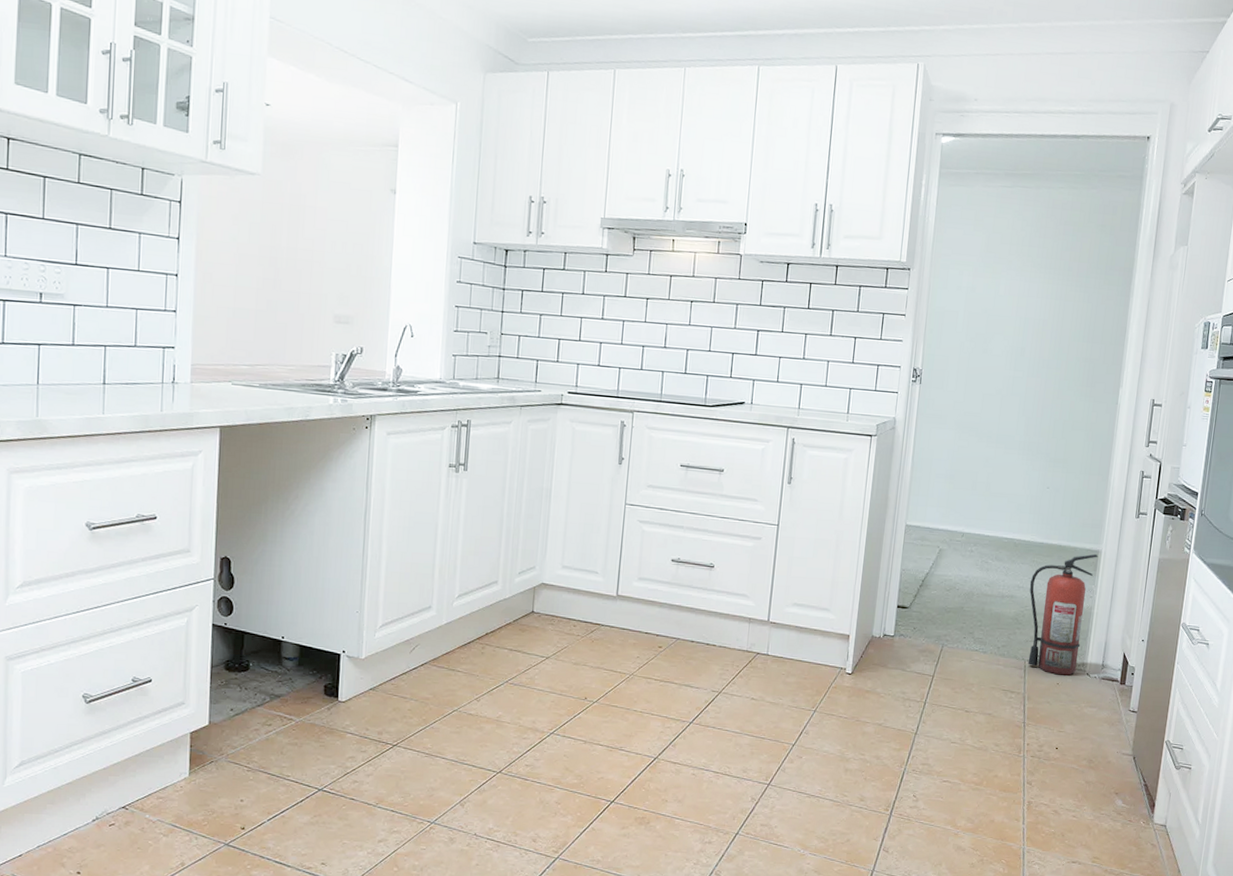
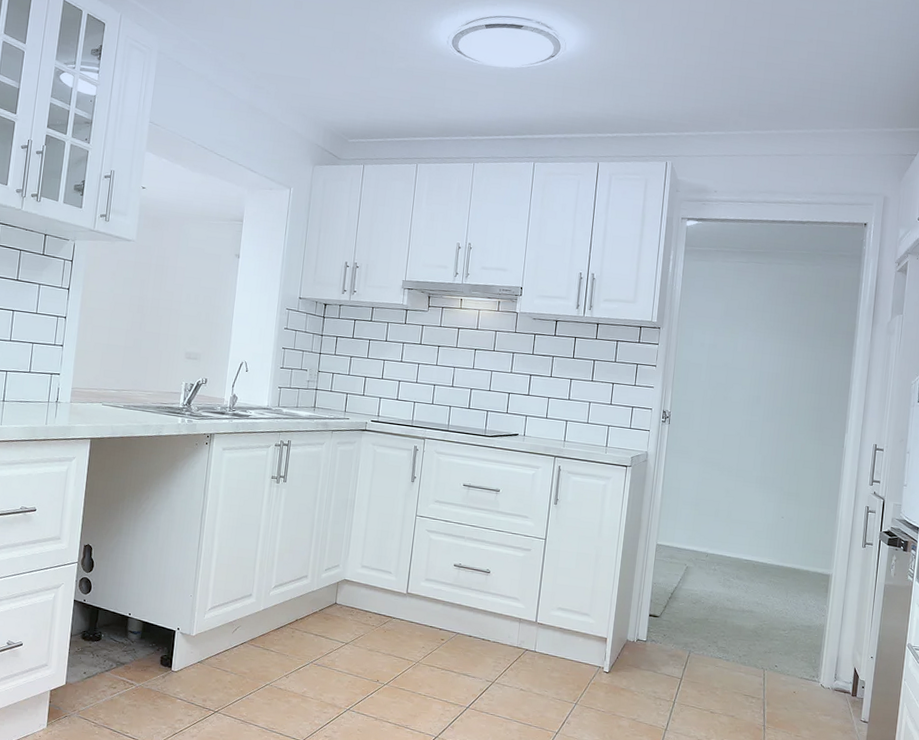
fire extinguisher: present [1028,553,1099,676] -> none [766,577,829,685]

